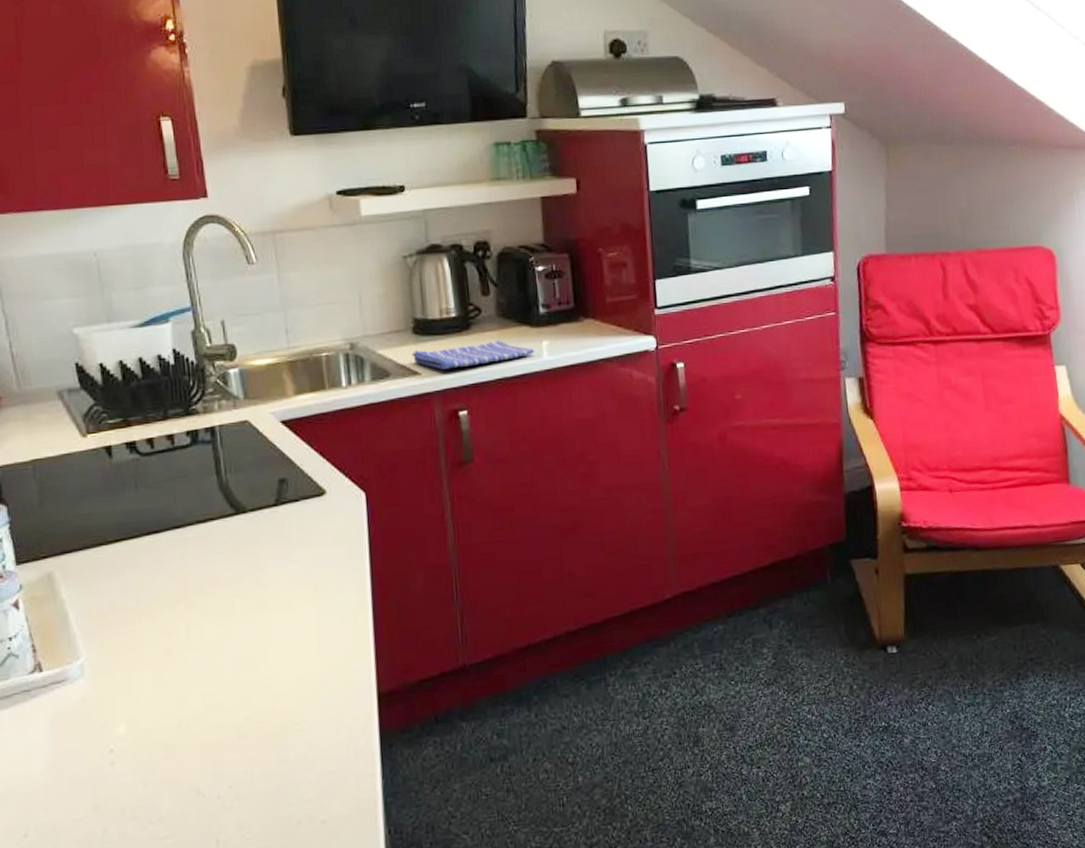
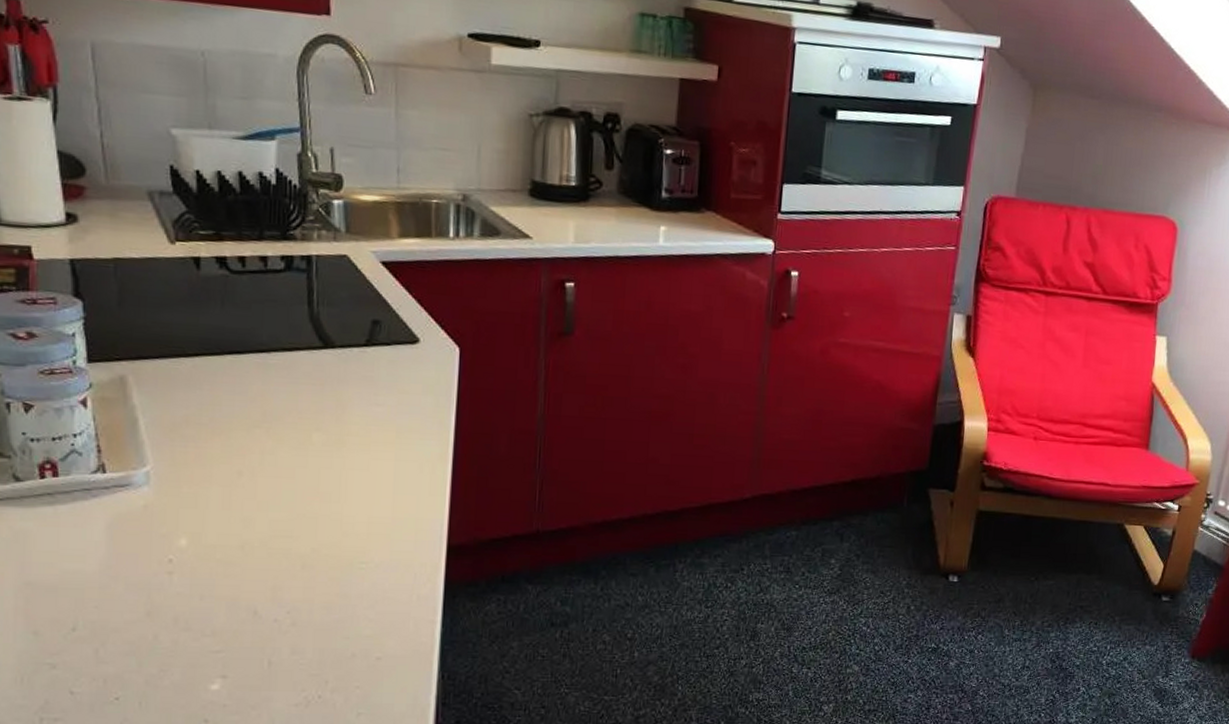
dish towel: present [411,340,534,370] -> none [525,212,650,239]

